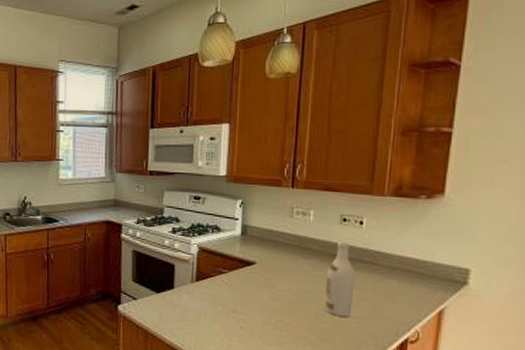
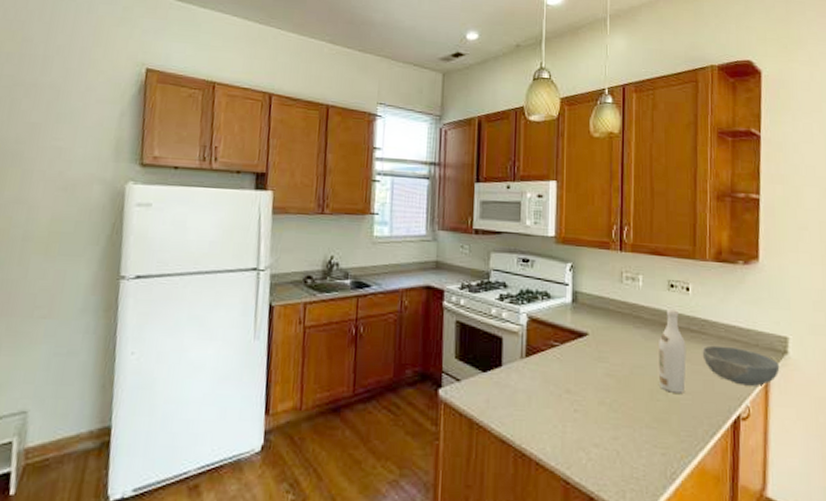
bowl: none [372,275,457,314] -> present [702,345,780,386]

